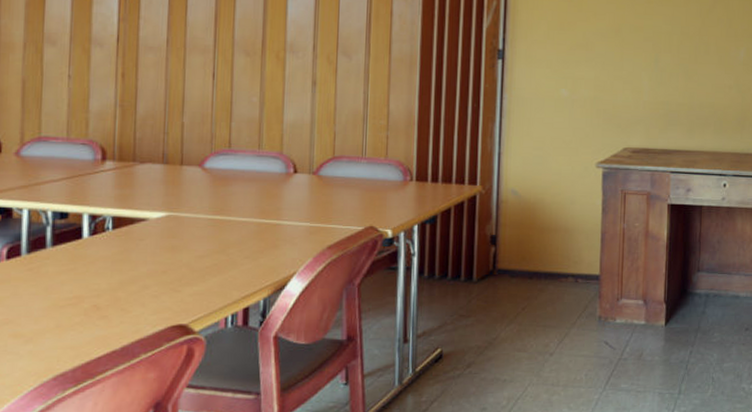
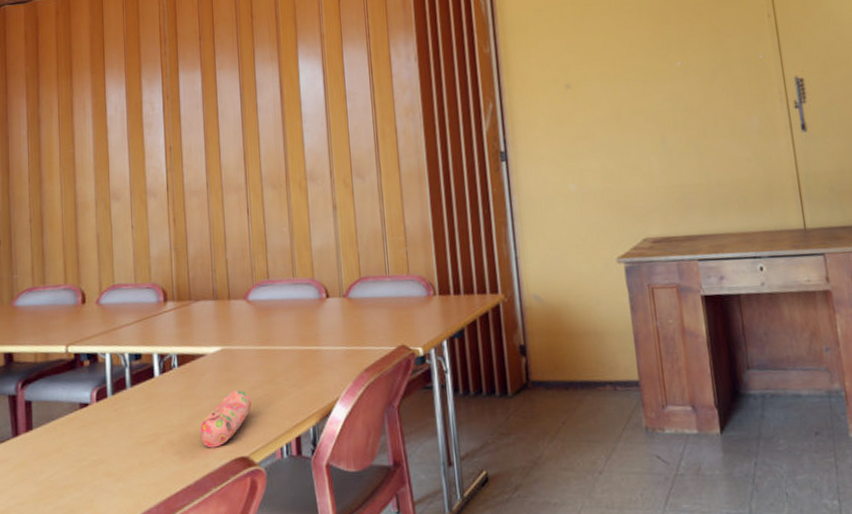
pencil case: none [132,257,197,314] -> present [199,390,252,448]

